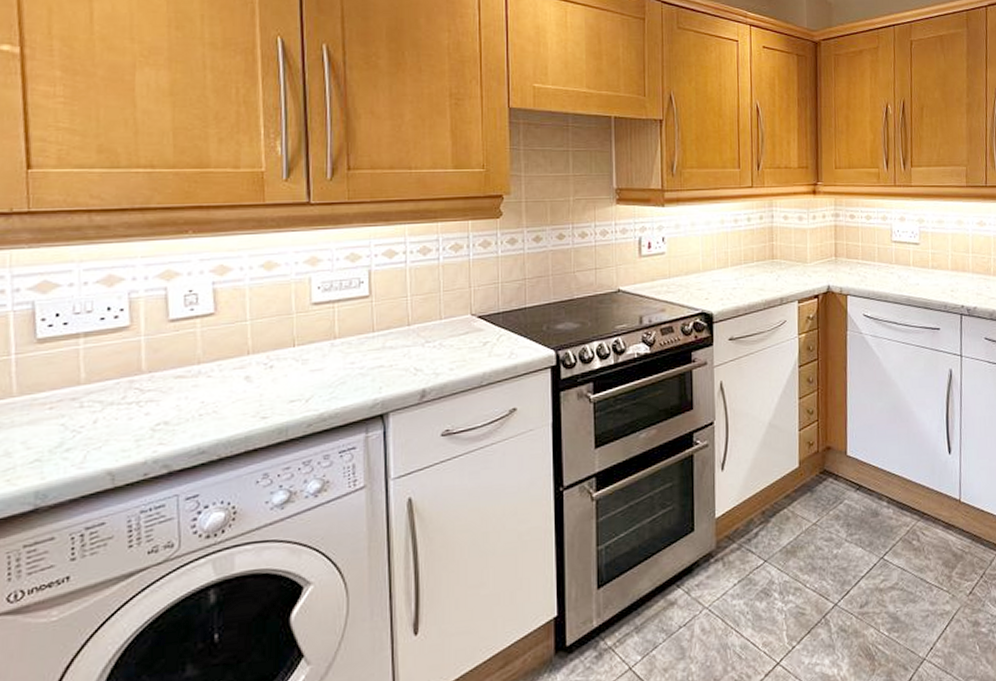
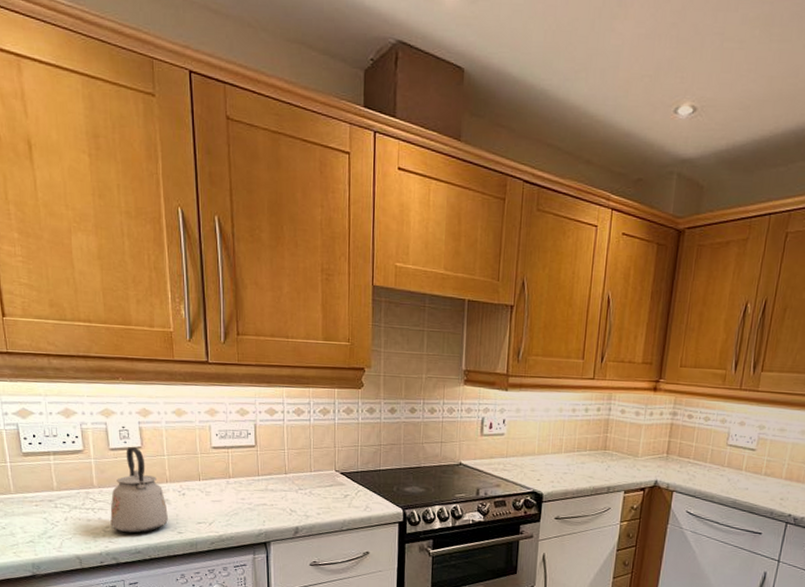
kettle: none [163,314,249,429] -> present [110,447,169,534]

